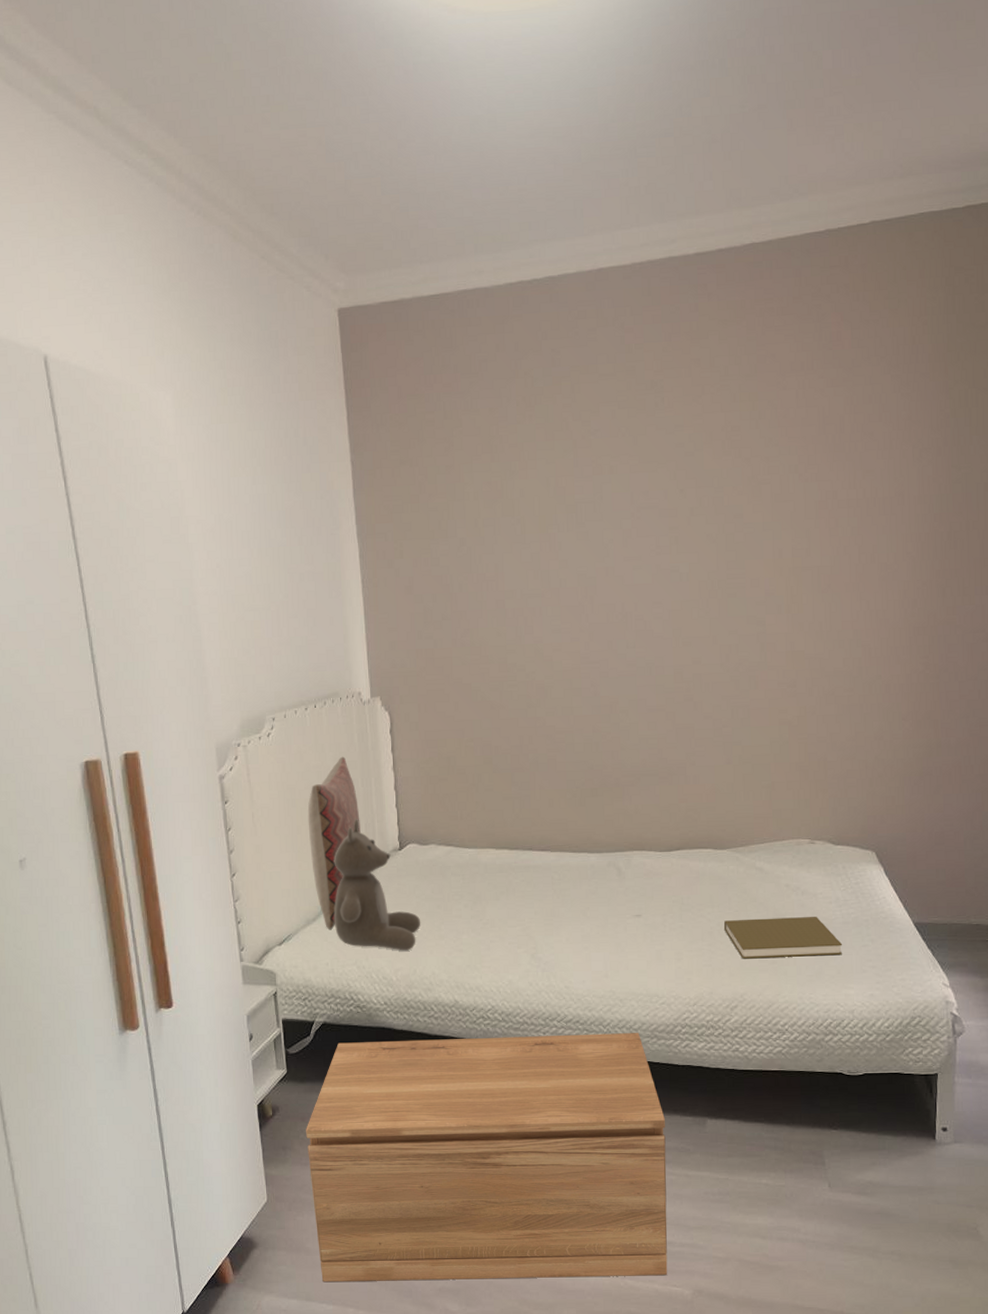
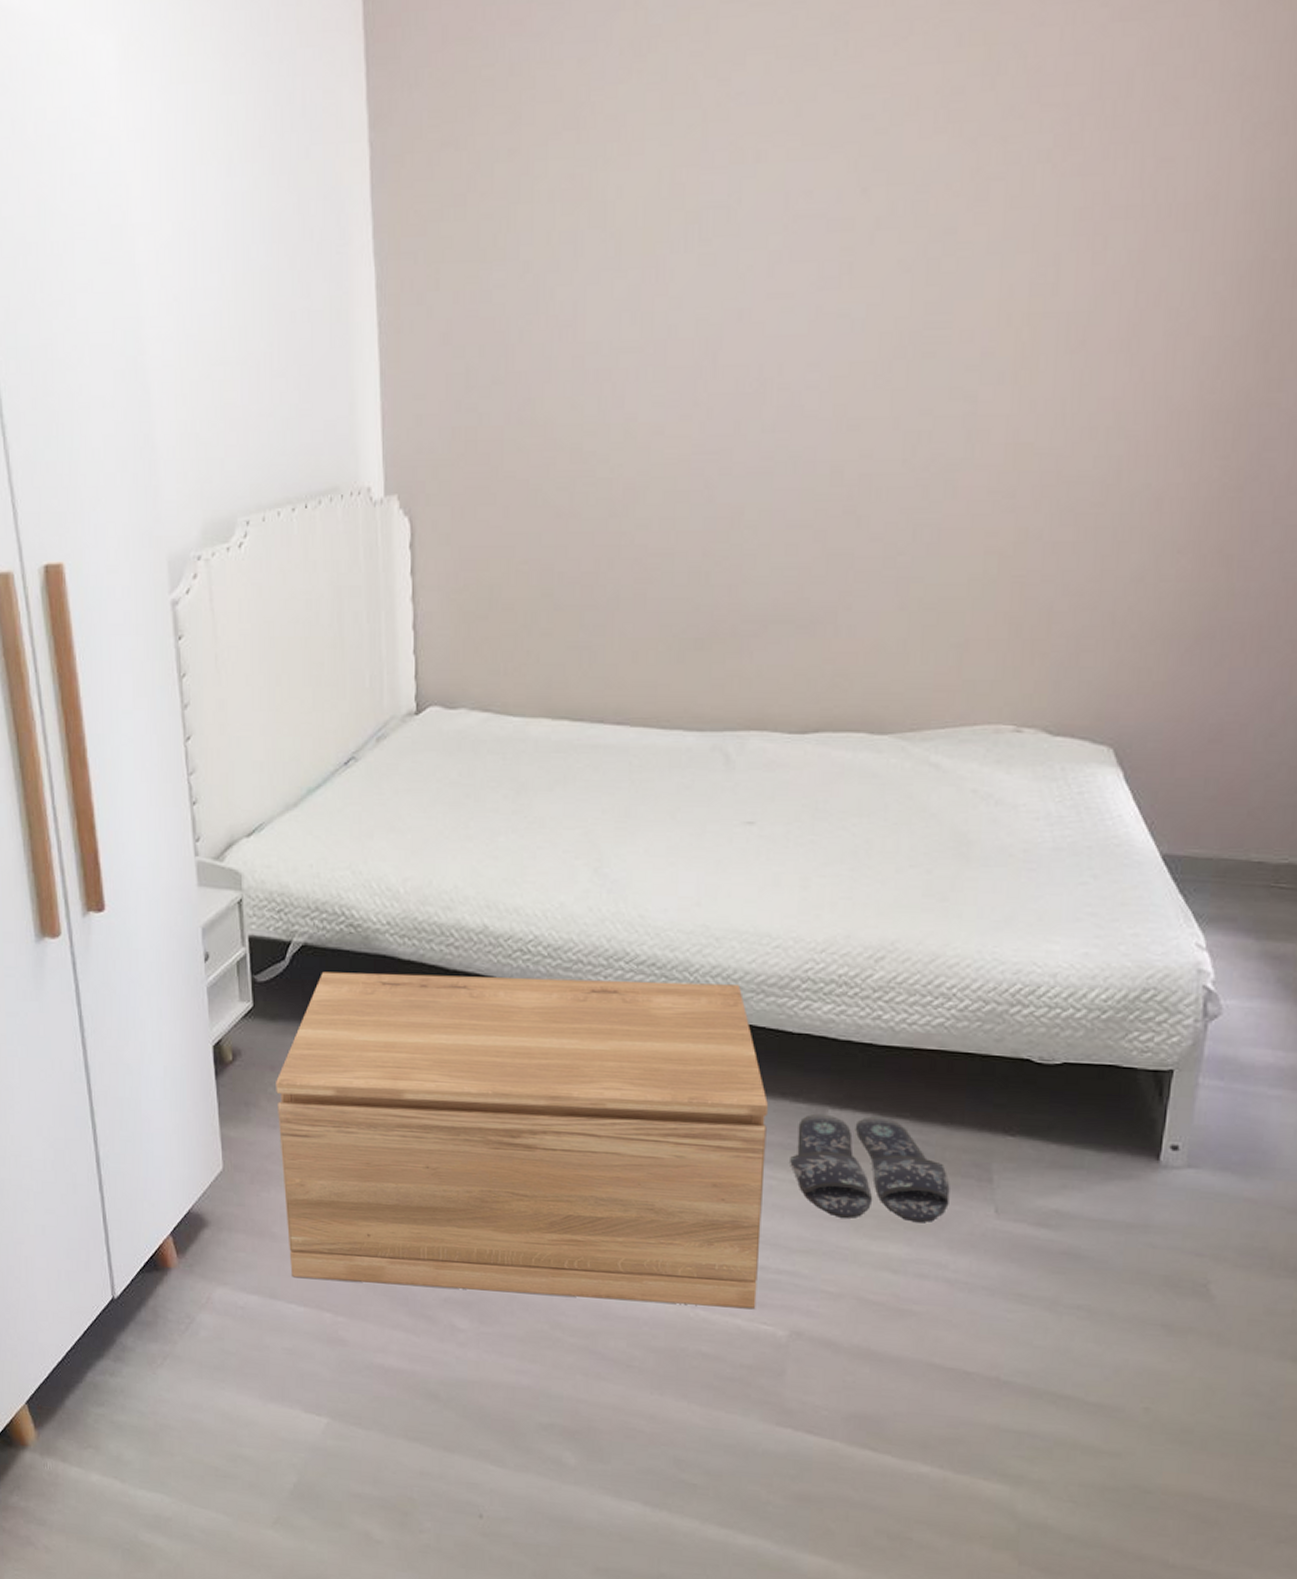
pillow: present [307,756,361,929] -> none [291,579,363,819]
teddy bear: present [333,818,421,951] -> none [322,667,442,854]
slippers: none [684,1123,797,1200] -> present [790,1113,950,1223]
book: present [723,916,843,959] -> none [874,836,1050,895]

